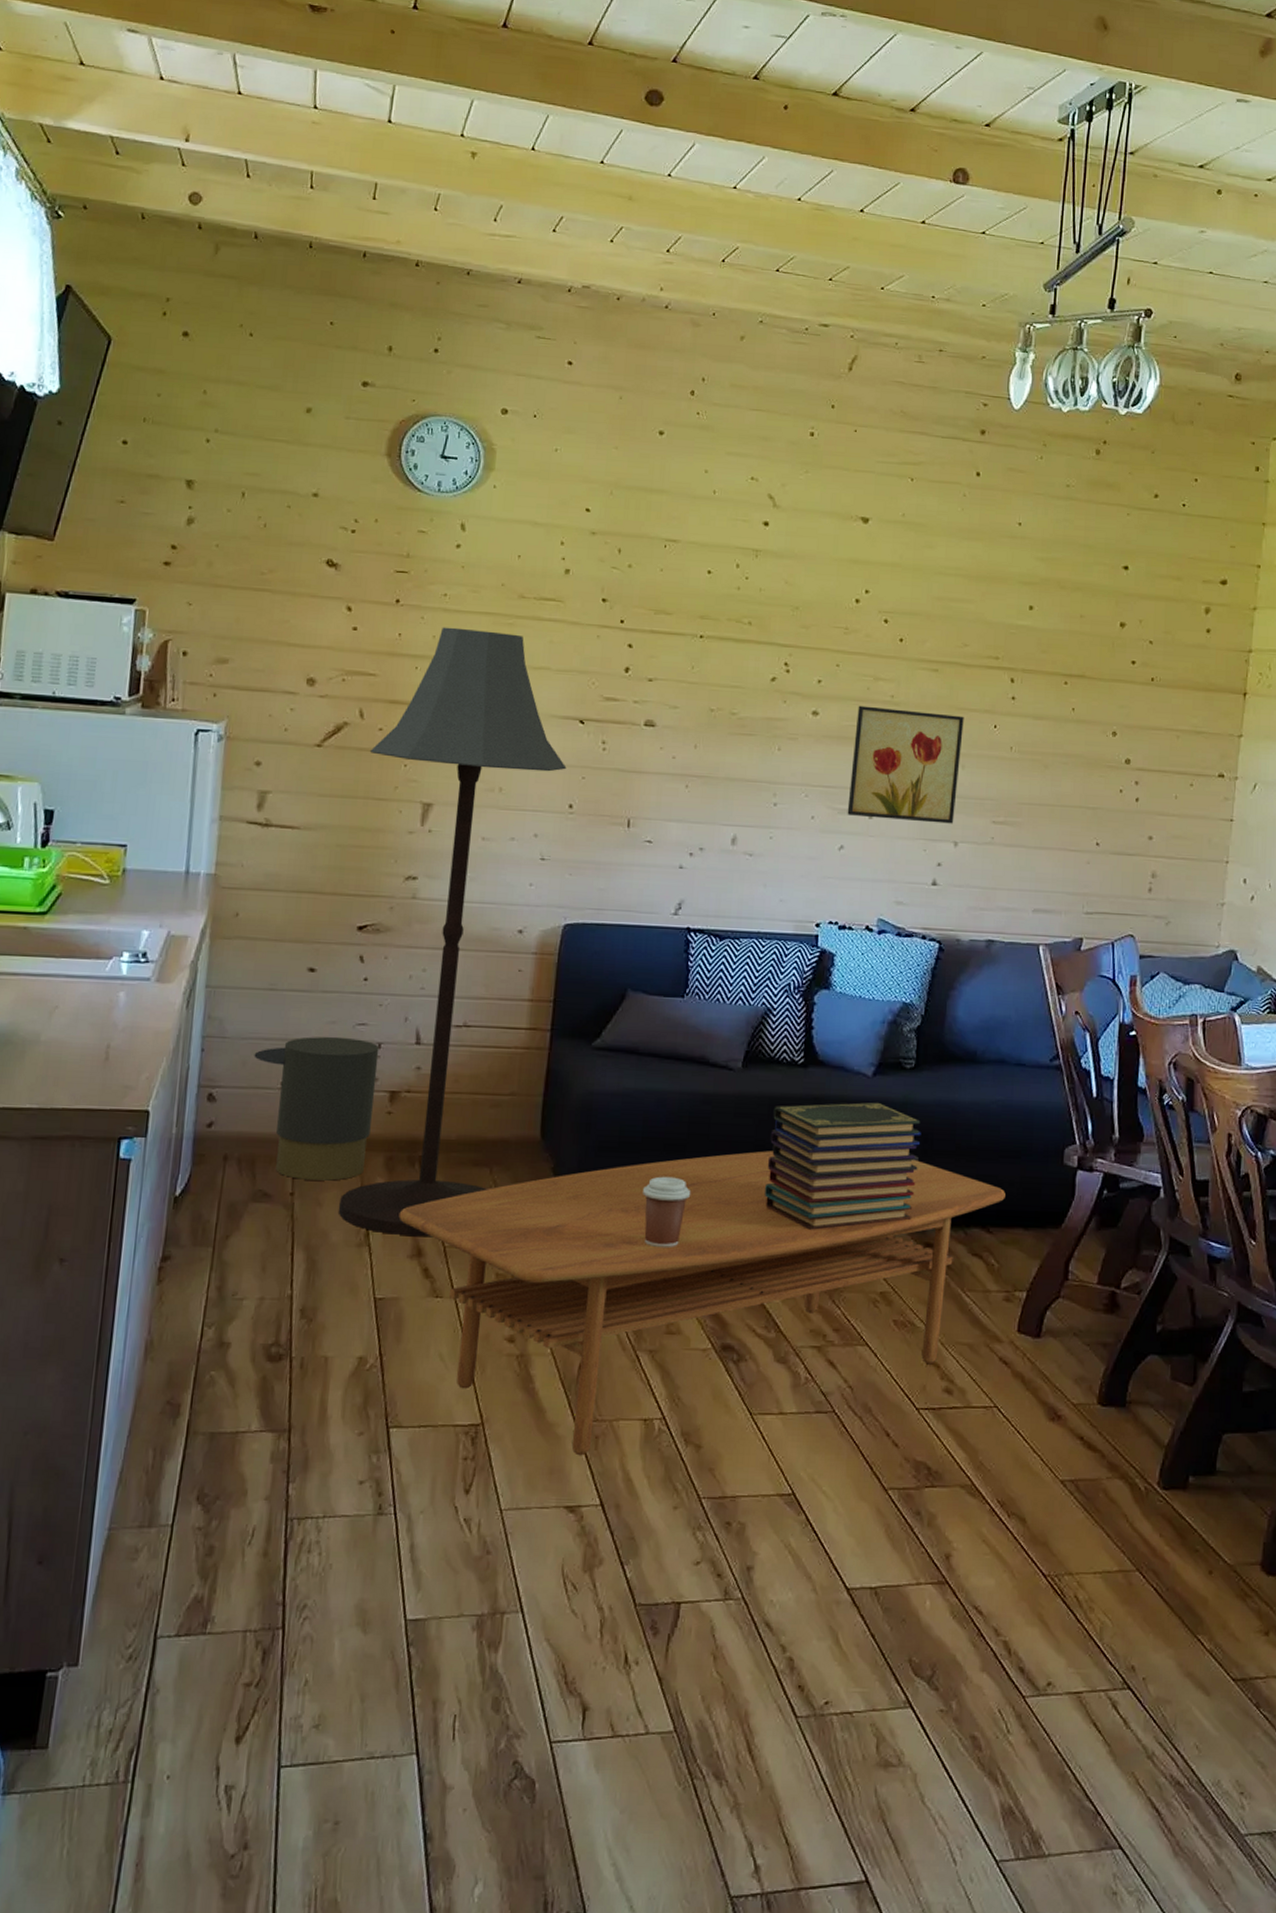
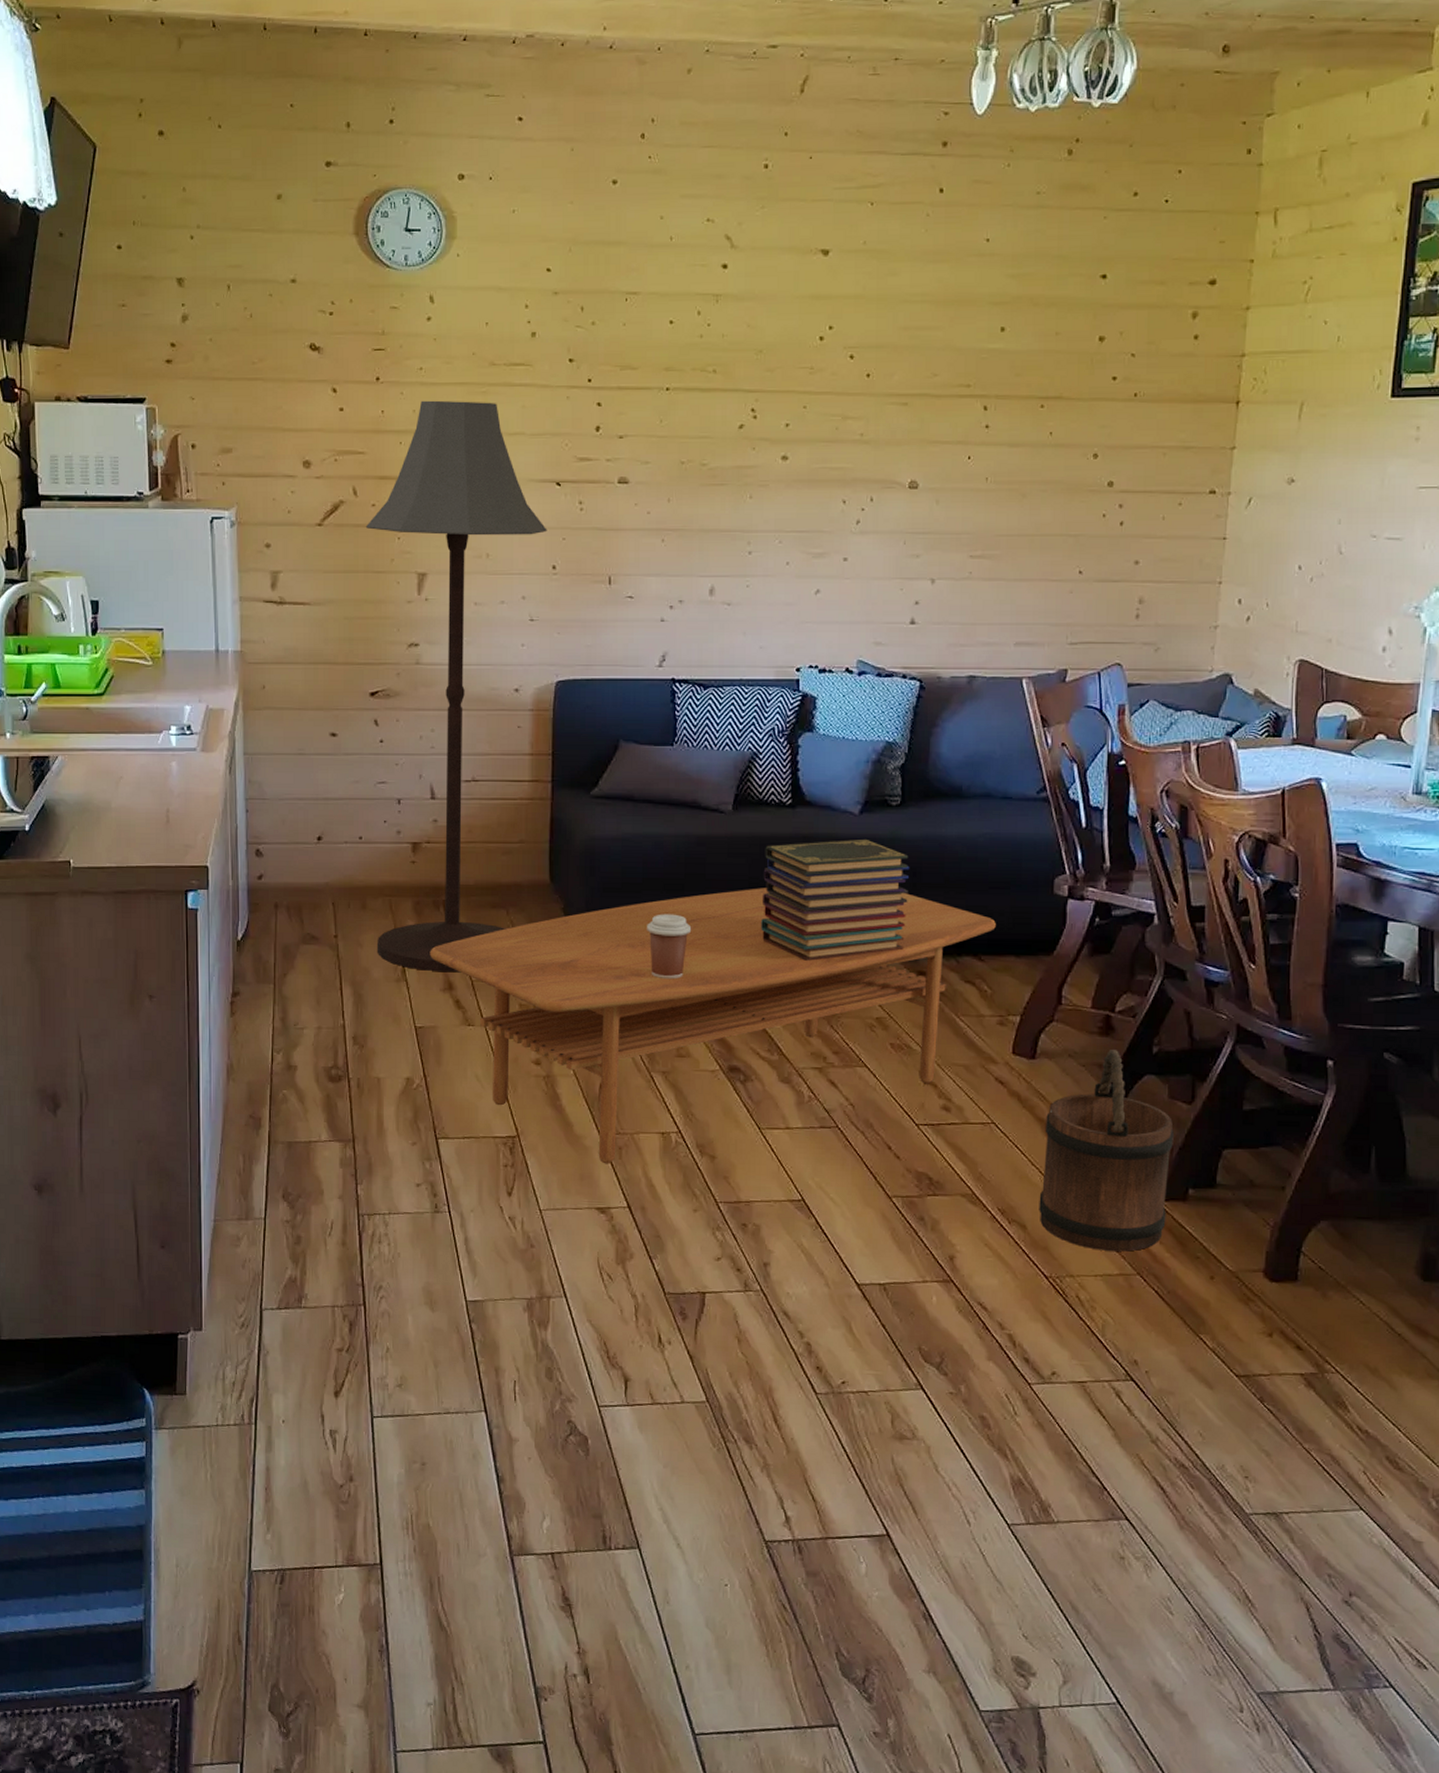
trash can: present [254,1036,380,1181] -> none [291,794,399,924]
wall art: present [847,705,964,824] -> none [821,446,936,561]
bucket: none [1039,1328,1175,1546] -> present [1039,1050,1174,1252]

